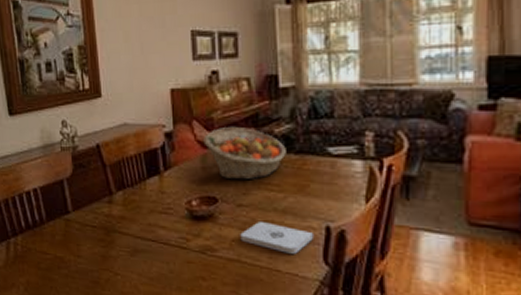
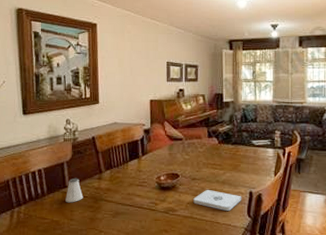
saltshaker: none [69,200,91,234] -> present [65,178,83,203]
fruit basket: present [203,126,286,180] -> none [171,126,226,162]

